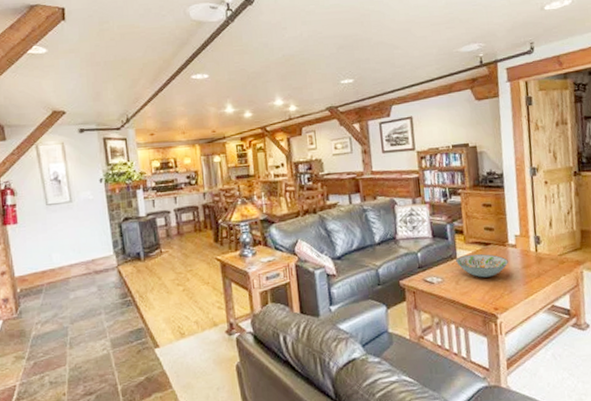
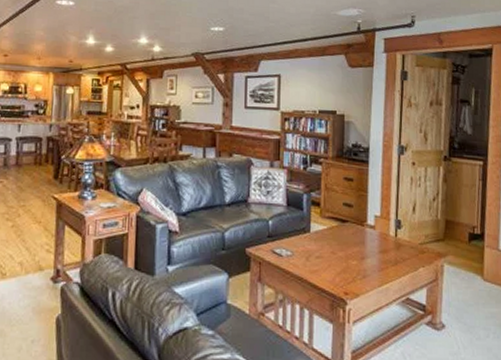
decorative bowl: present [456,253,508,278] -> none [309,229,365,258]

